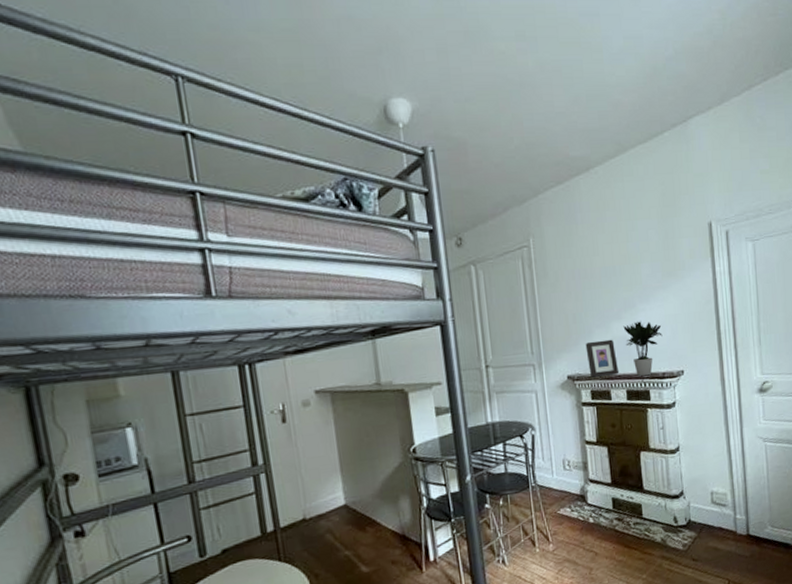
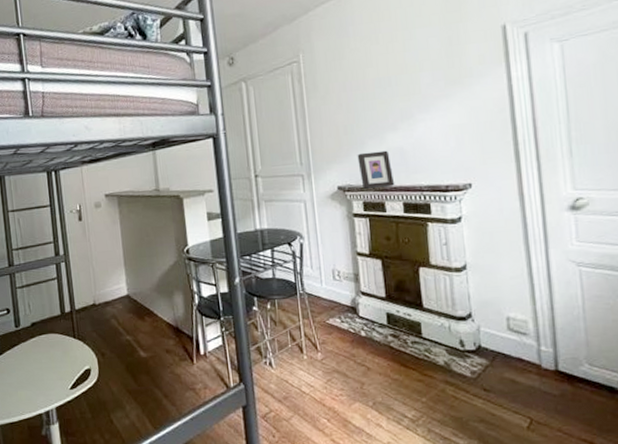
potted plant: present [623,321,663,377] -> none [399,132,446,189]

